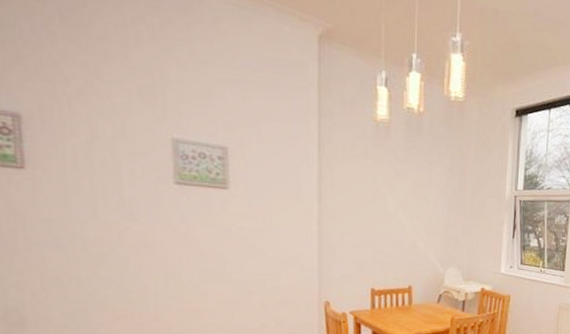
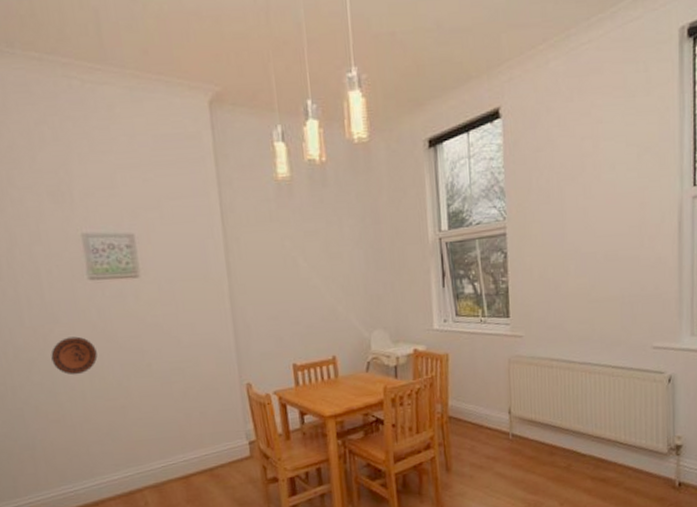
decorative plate: none [124,237,176,275] -> present [51,336,98,375]

